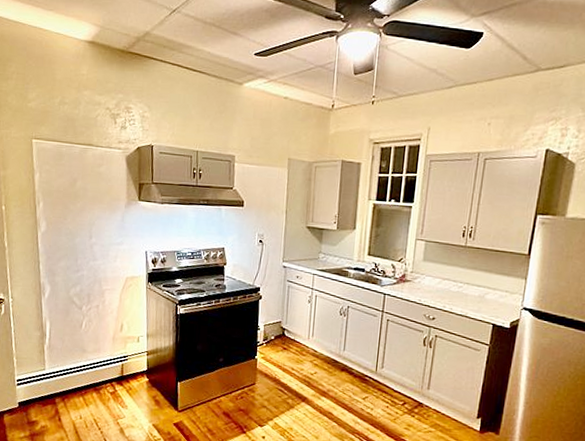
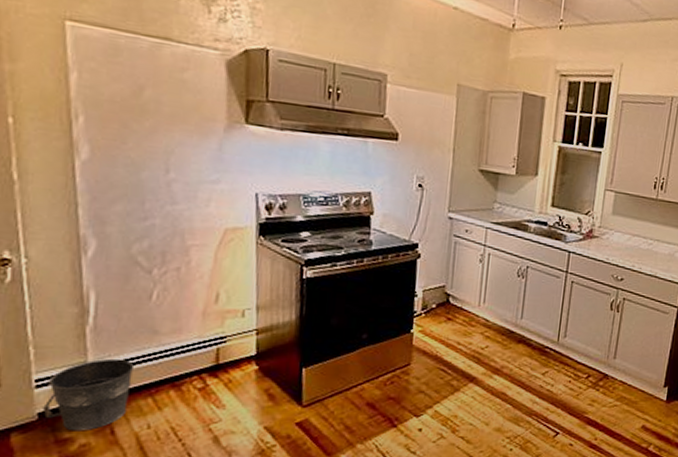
bucket: none [21,368,72,417] -> present [42,358,135,431]

